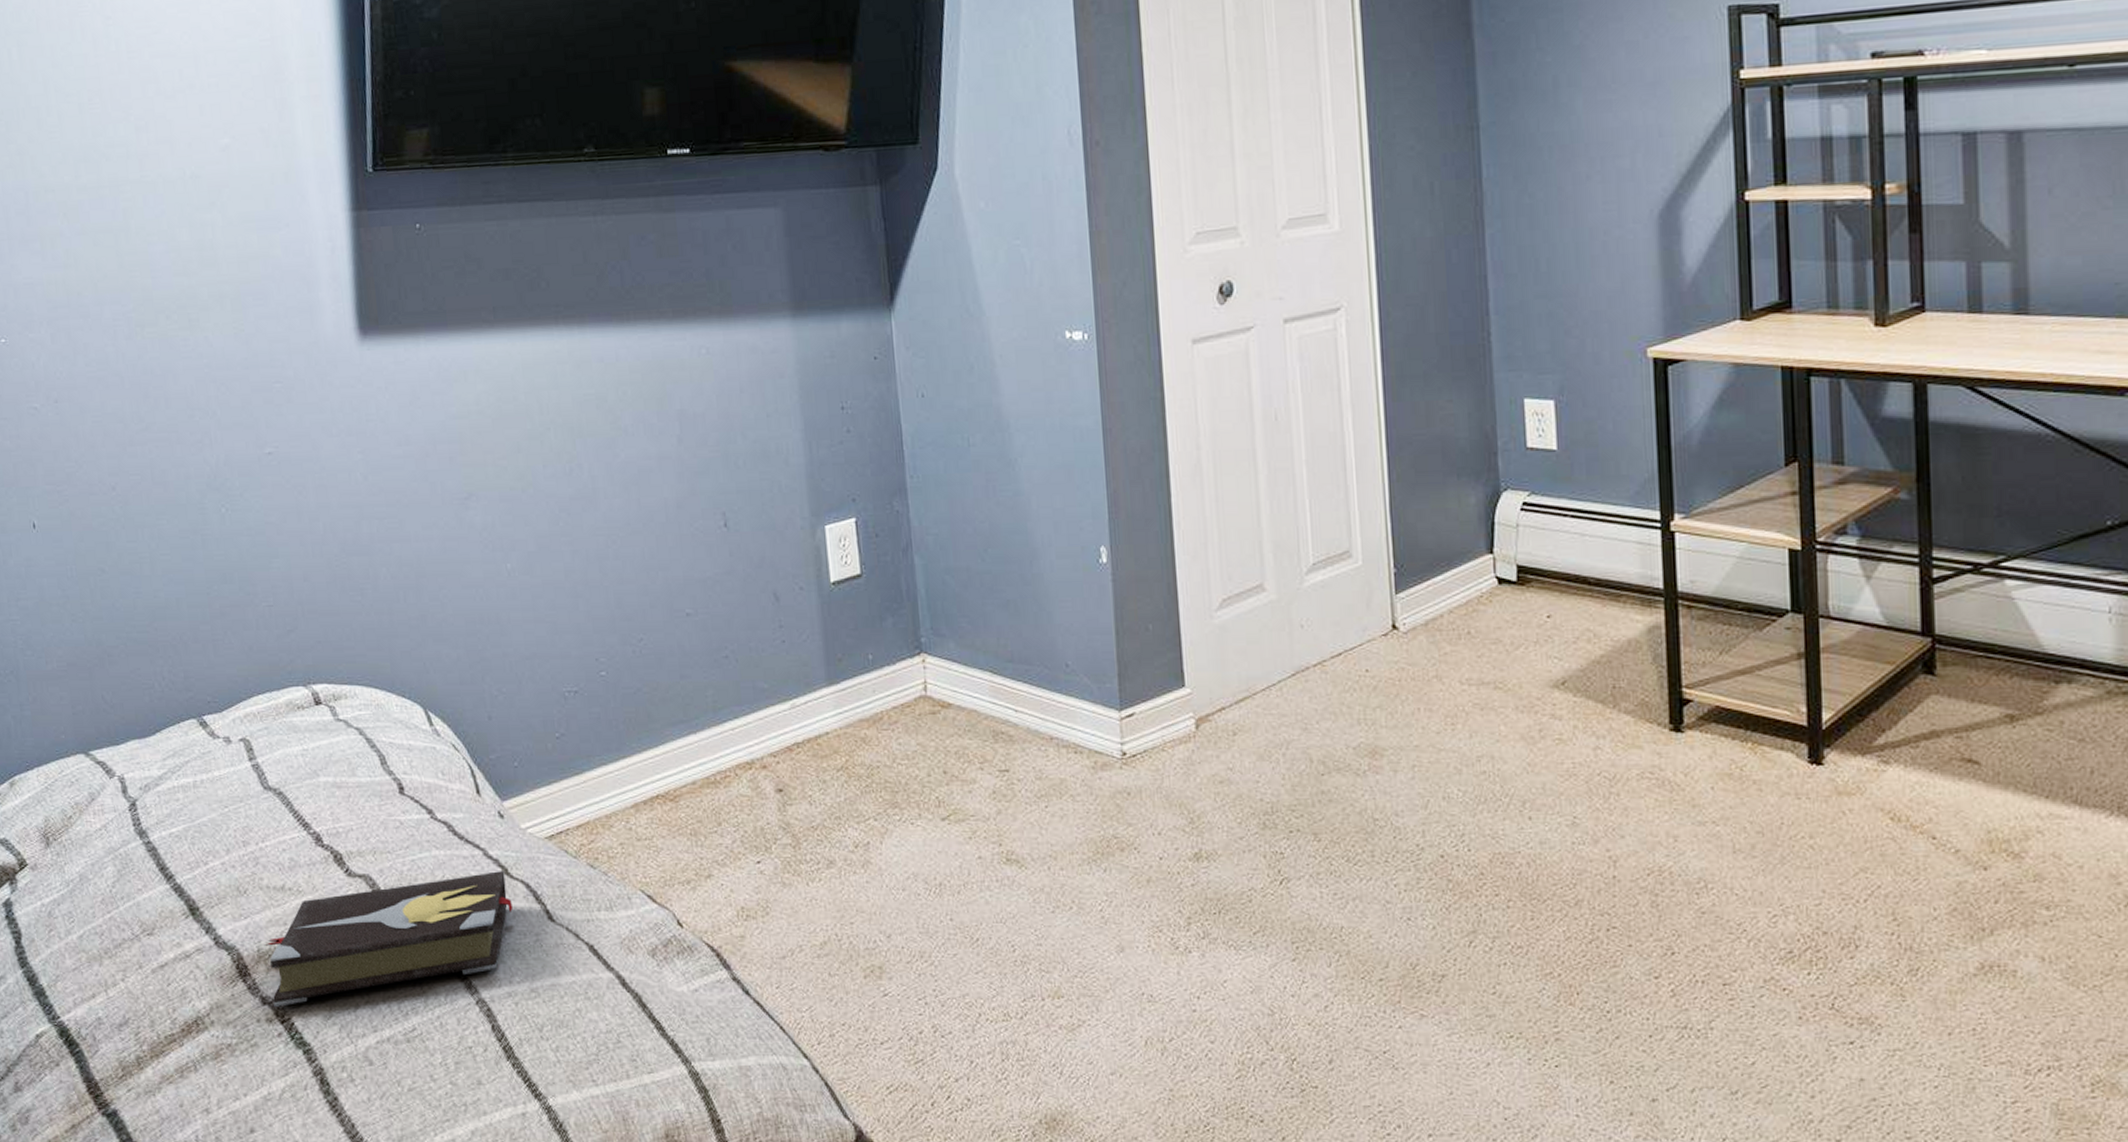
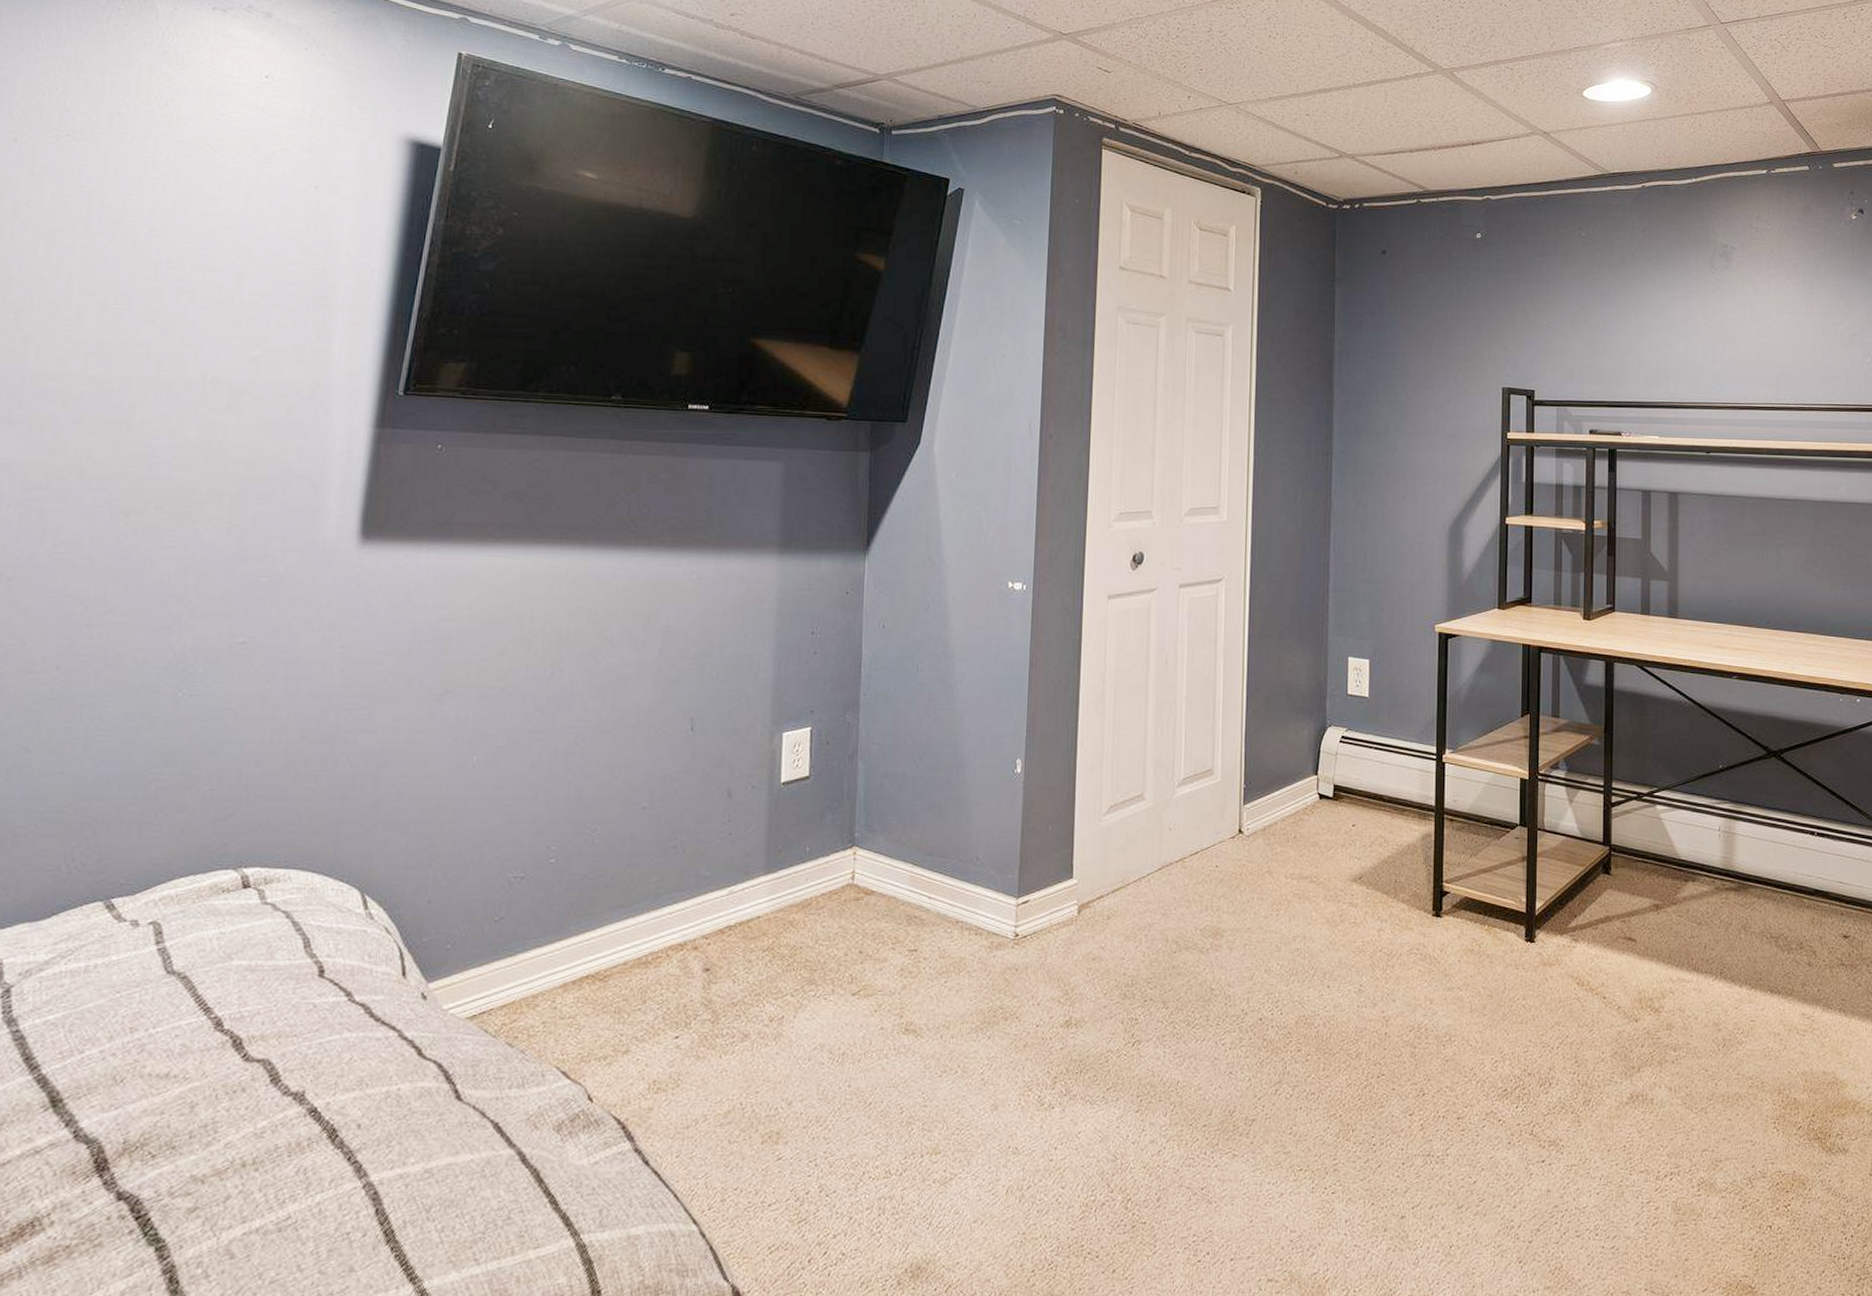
hardback book: present [263,871,514,1007] -> none [130,1052,421,1202]

